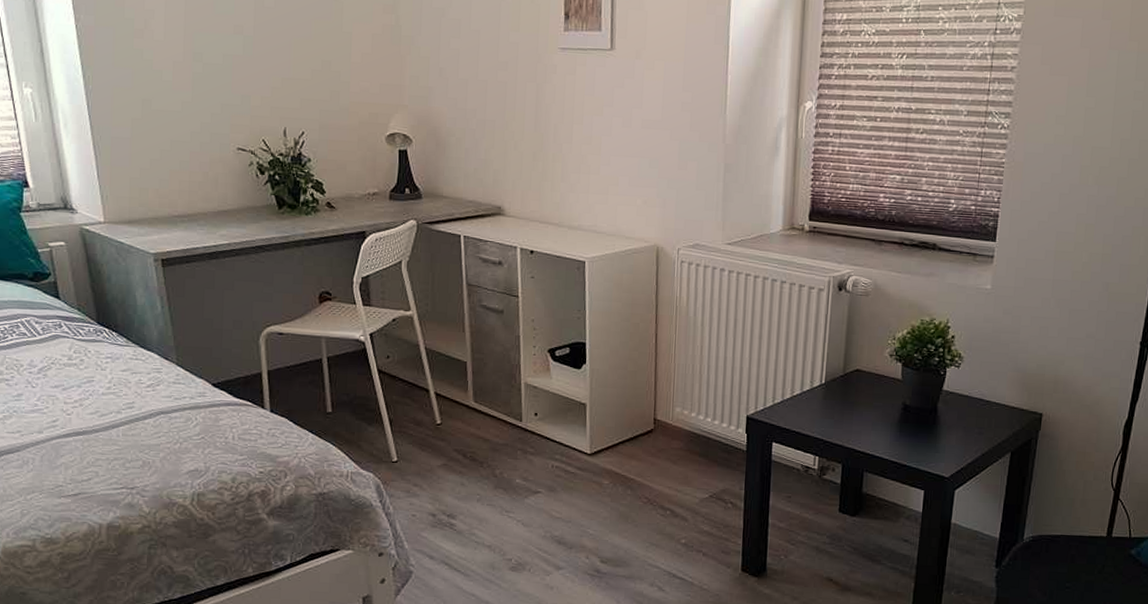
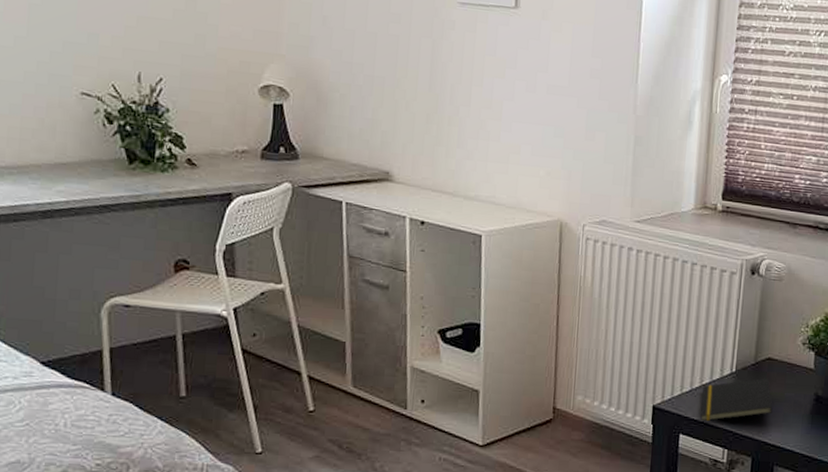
notepad: none [791,388,862,431] -> present [700,378,773,422]

